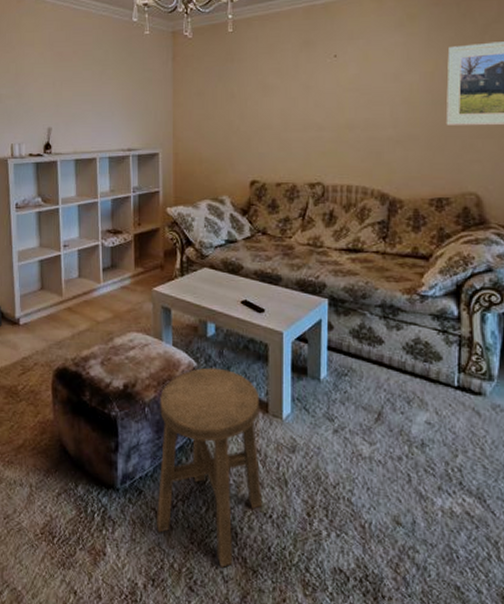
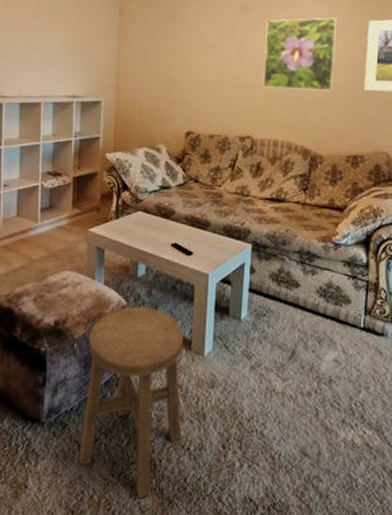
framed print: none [331,46,413,129] -> present [262,17,338,91]

